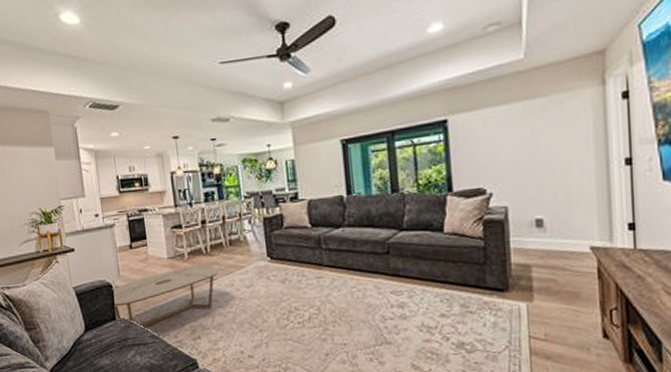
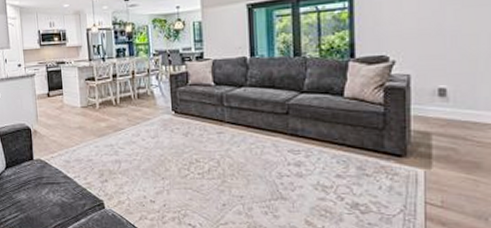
coffee table: present [111,265,220,328] -> none [30,115,128,169]

